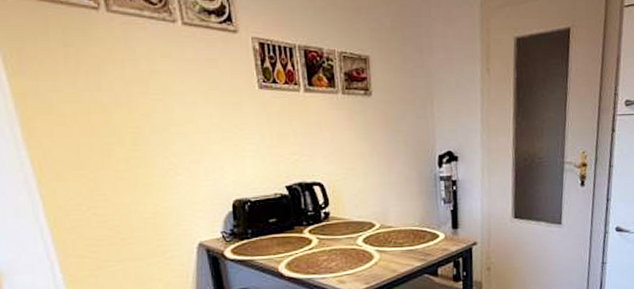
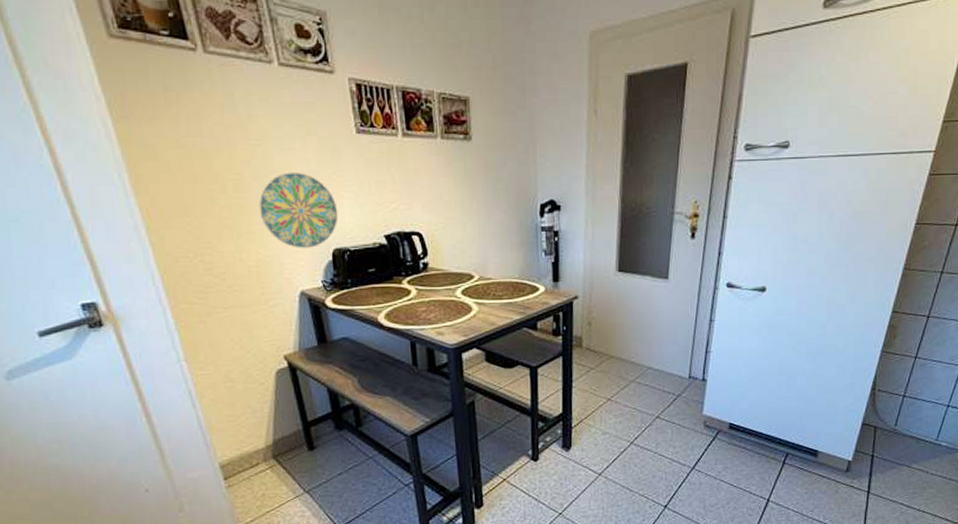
decorative plate: none [157,125,239,200] -> present [258,171,338,248]

